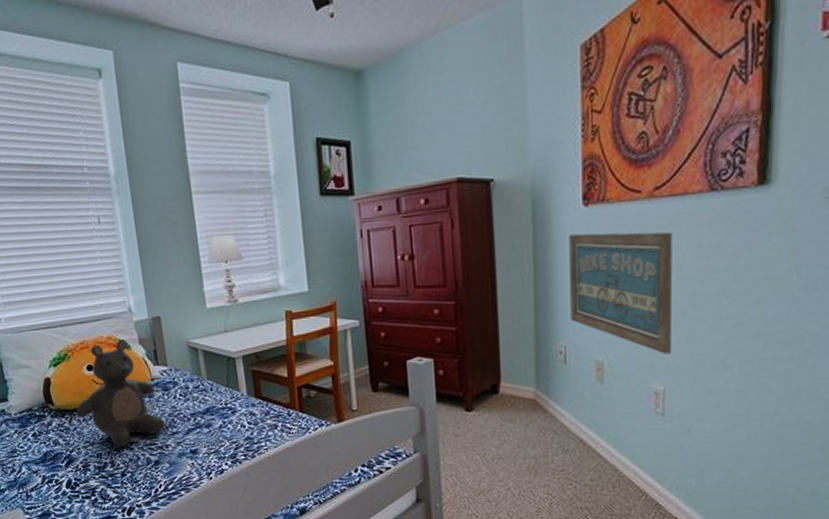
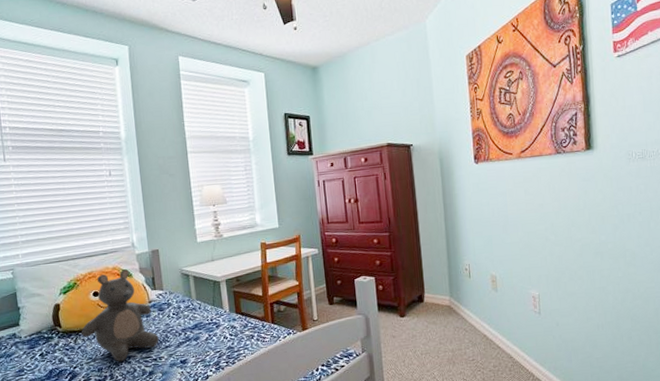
wall art: present [569,232,673,355] -> none [466,181,542,269]

